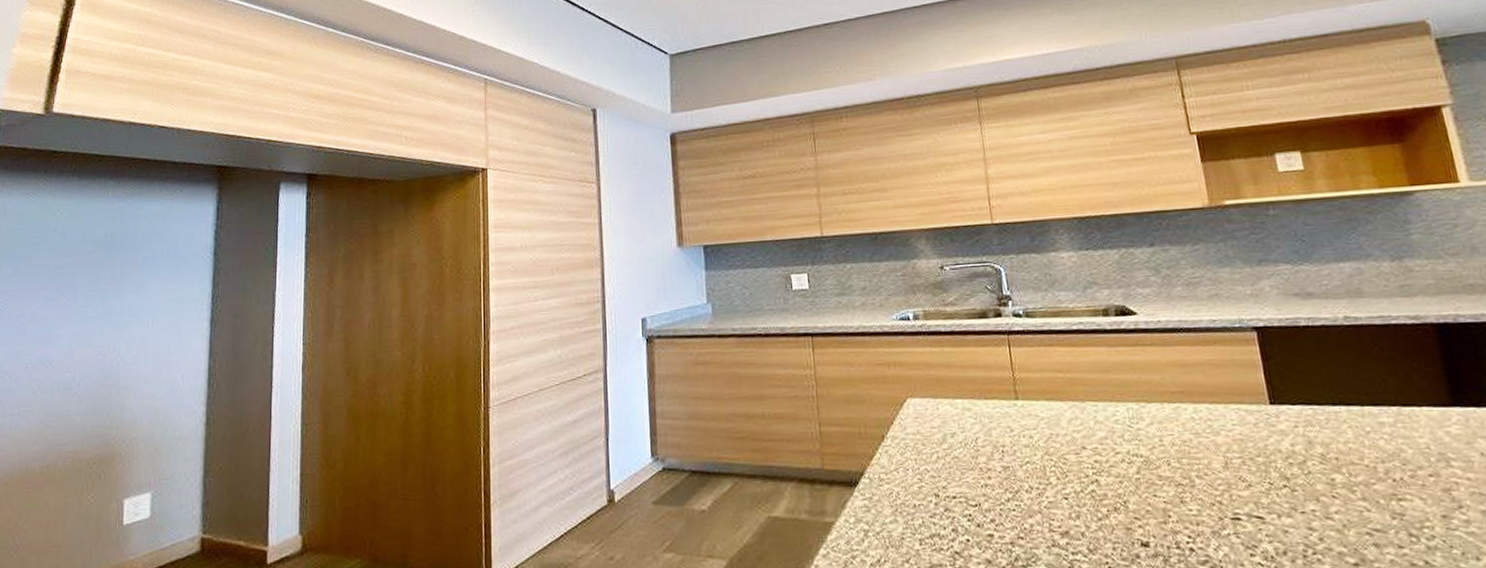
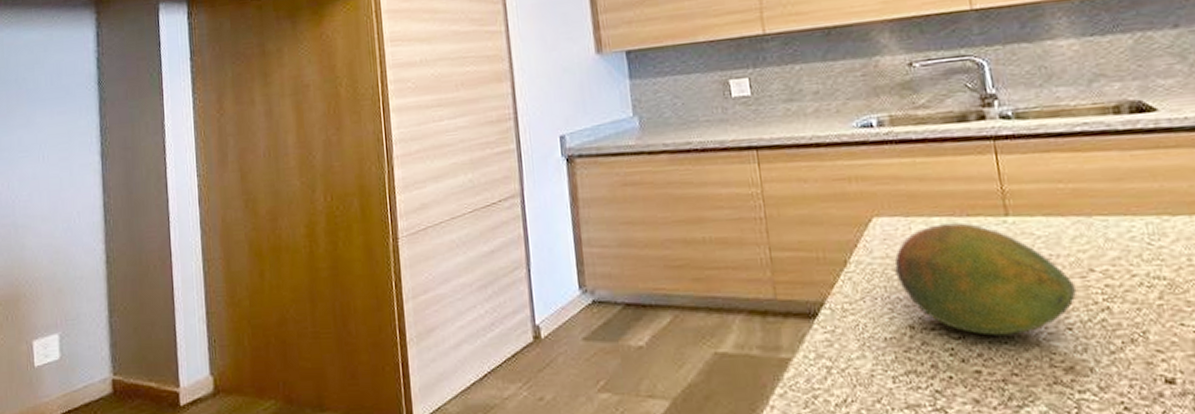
fruit: none [924,405,1071,504] -> present [894,223,1076,336]

